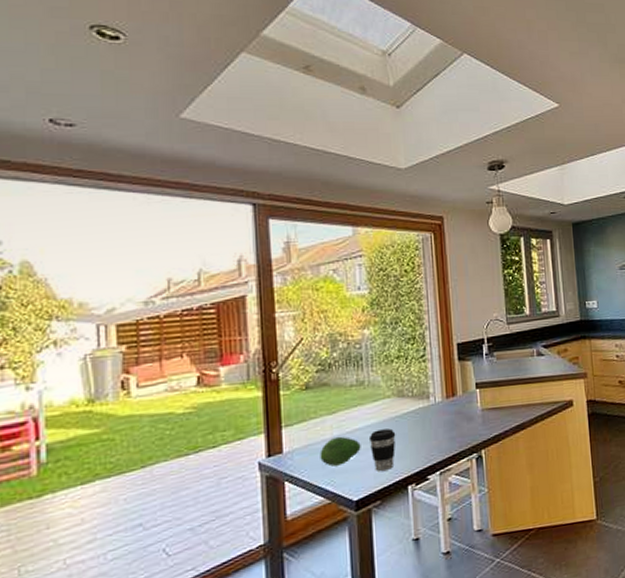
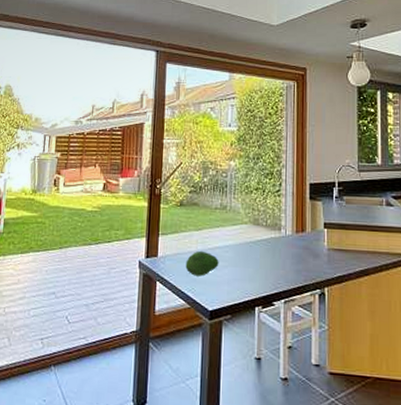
coffee cup: present [368,428,396,471] -> none [226,251,249,289]

